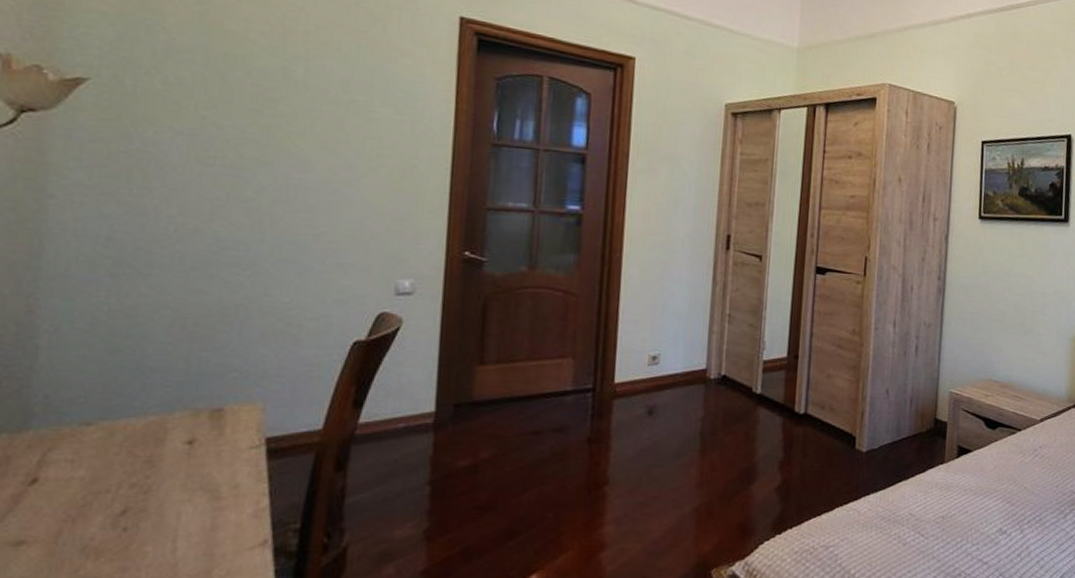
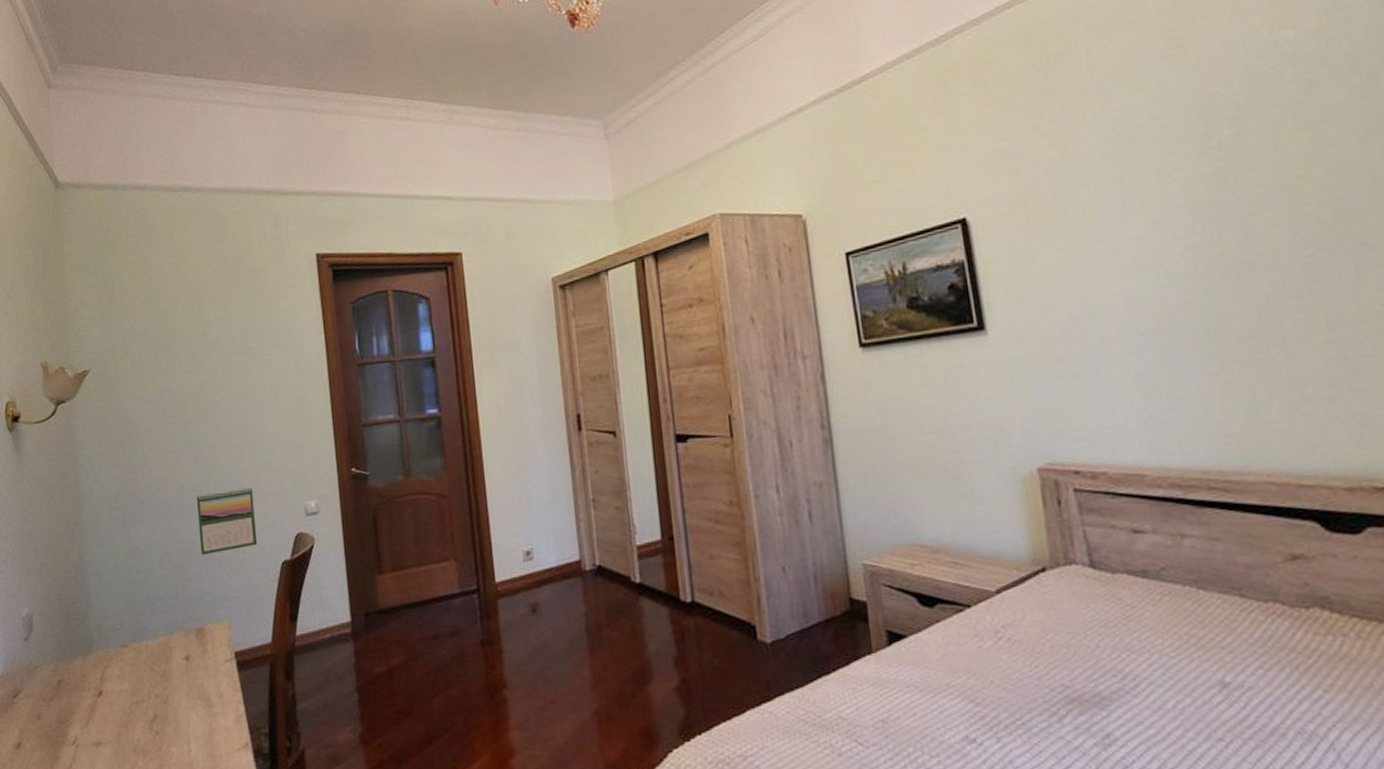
calendar: none [235,254,326,325] -> present [196,487,258,556]

